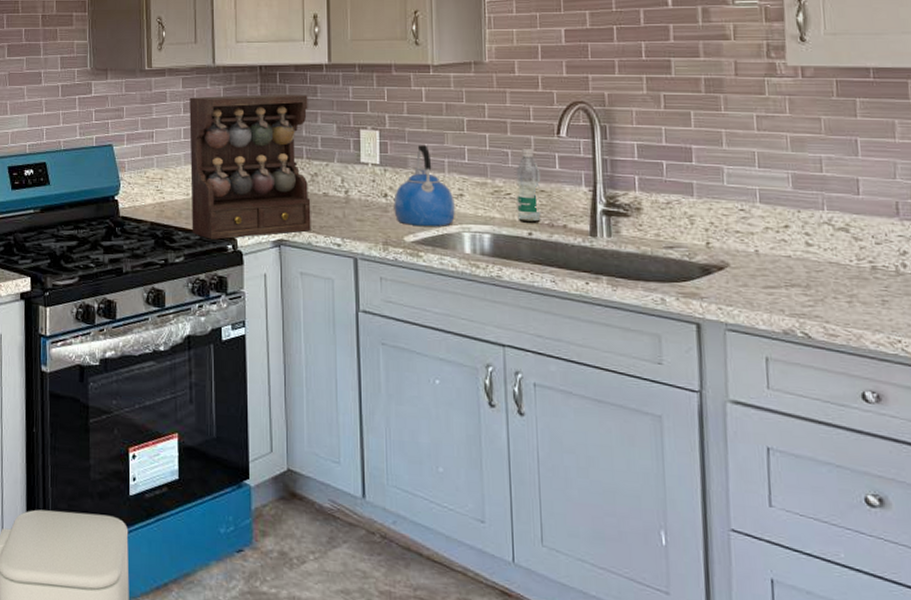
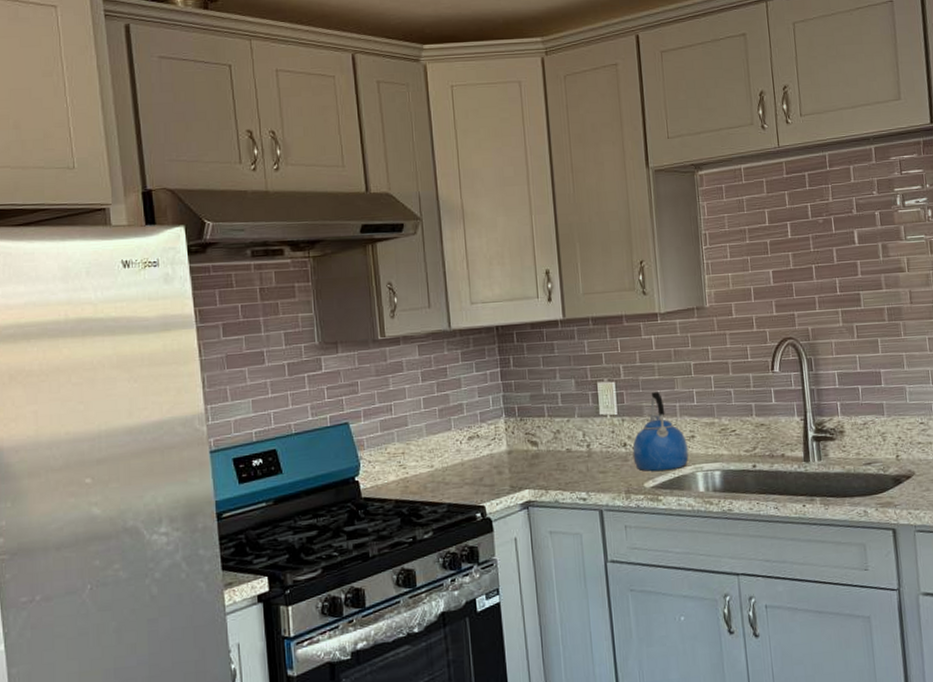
spice rack: present [189,93,311,240] -> none [427,352,557,510]
bottle: present [515,148,542,224] -> none [738,385,763,458]

